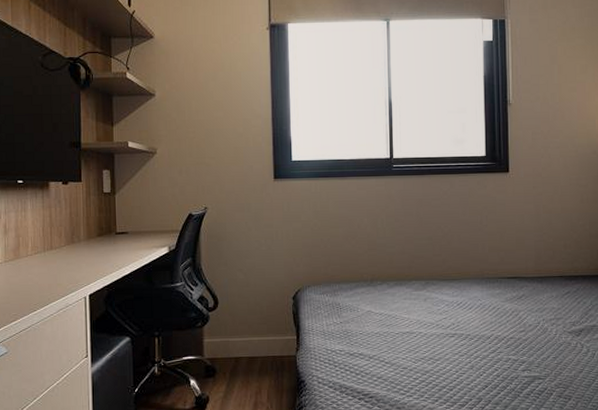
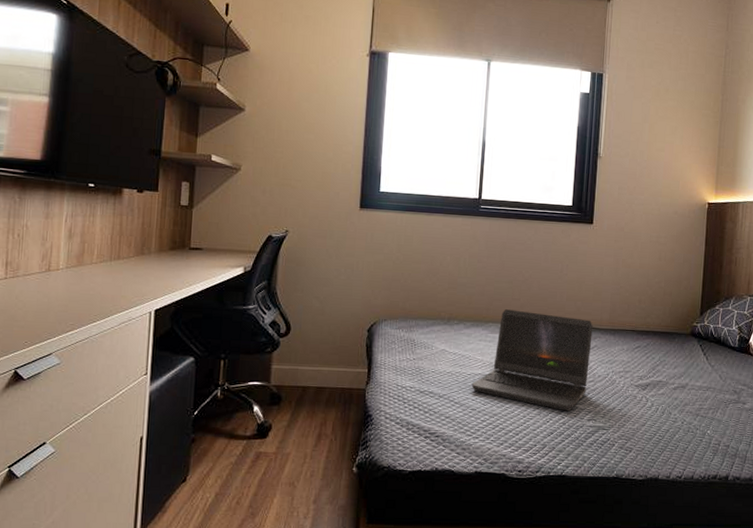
laptop computer: none [400,265,519,364] -> present [471,309,593,412]

